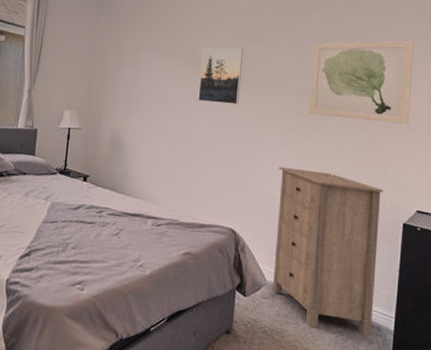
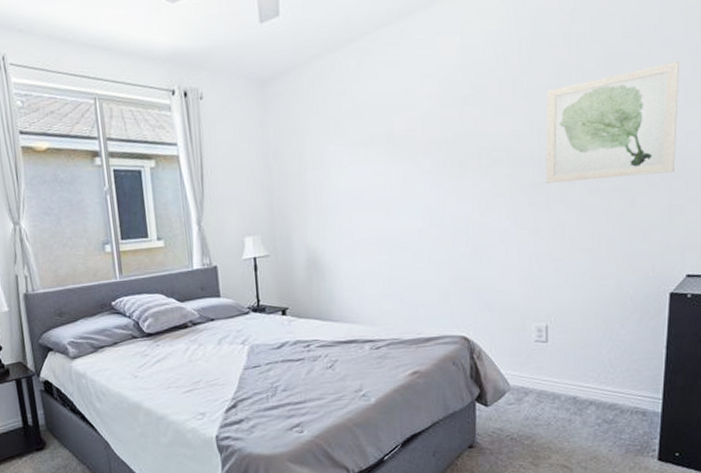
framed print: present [198,47,244,105] -> none [404,115,458,194]
storage cabinet: present [273,166,383,336] -> none [513,250,645,426]

